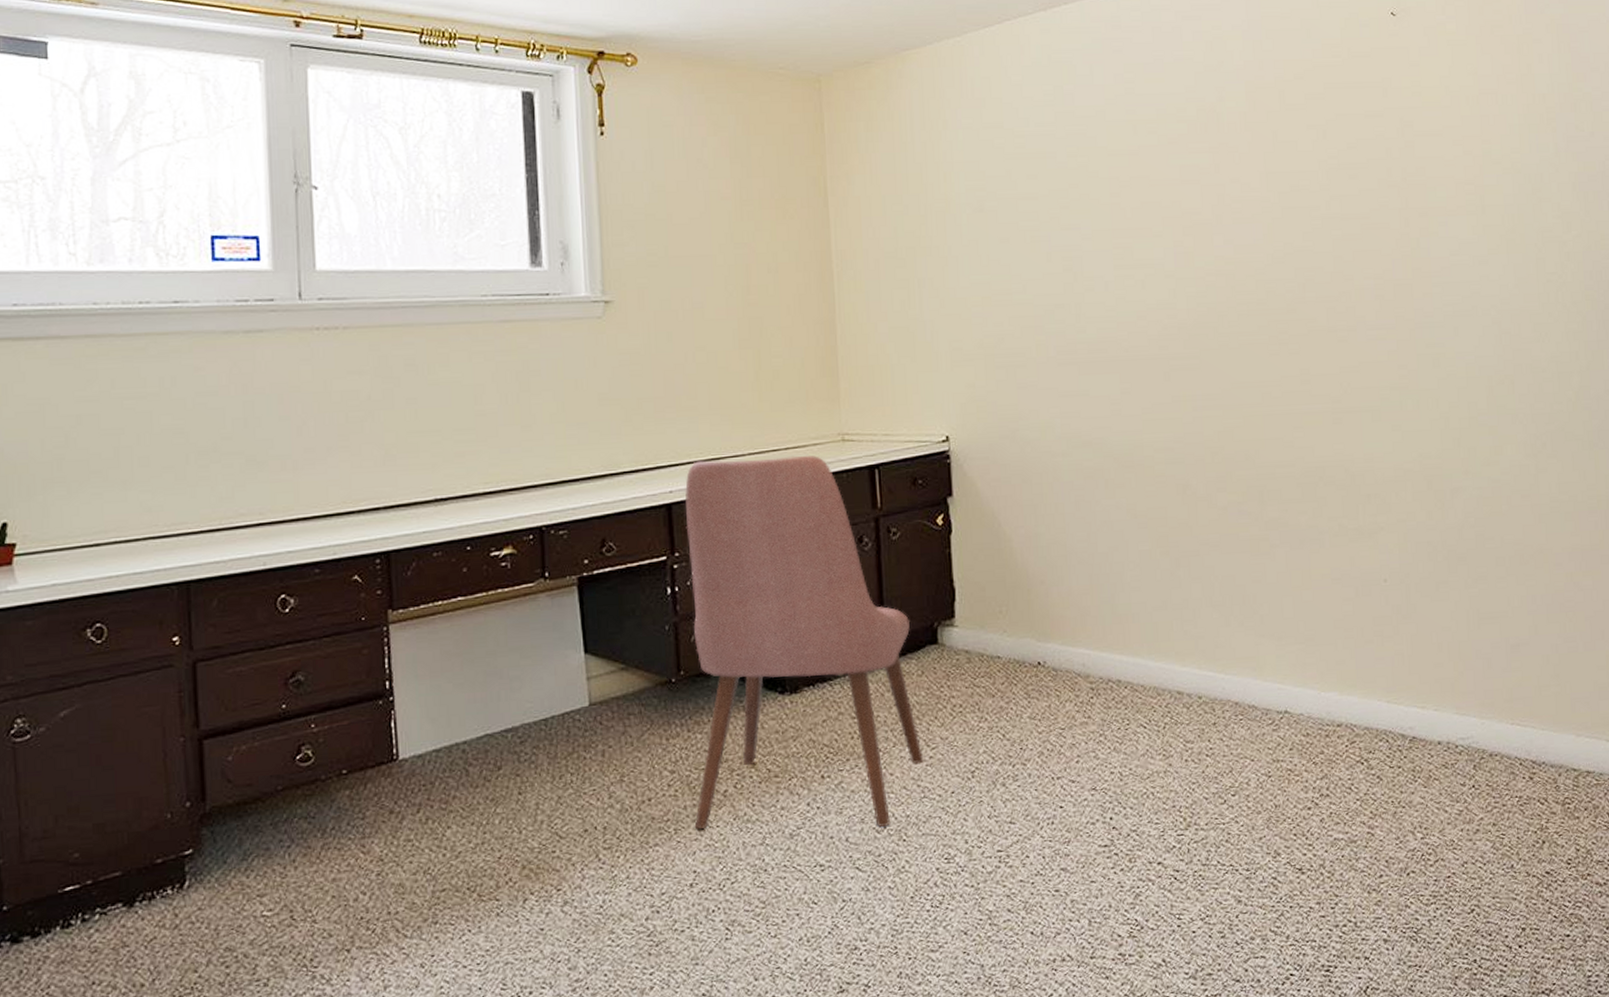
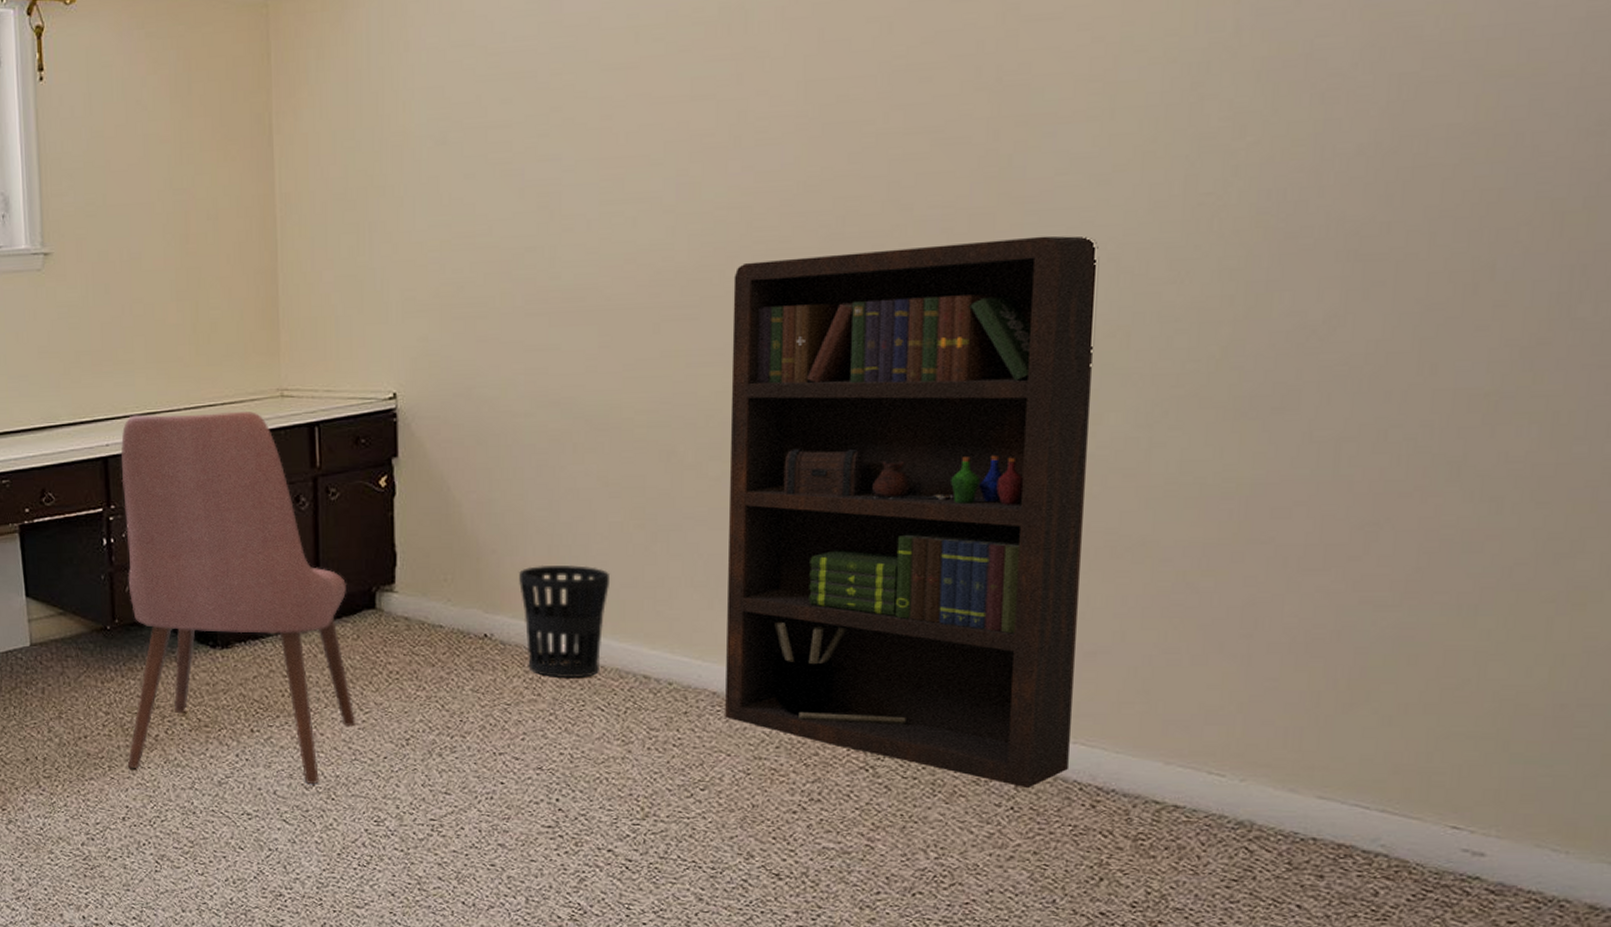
wastebasket: none [1064,591,1144,700] -> present [518,564,611,679]
bookcase: none [1224,303,1511,768] -> present [725,235,1100,789]

